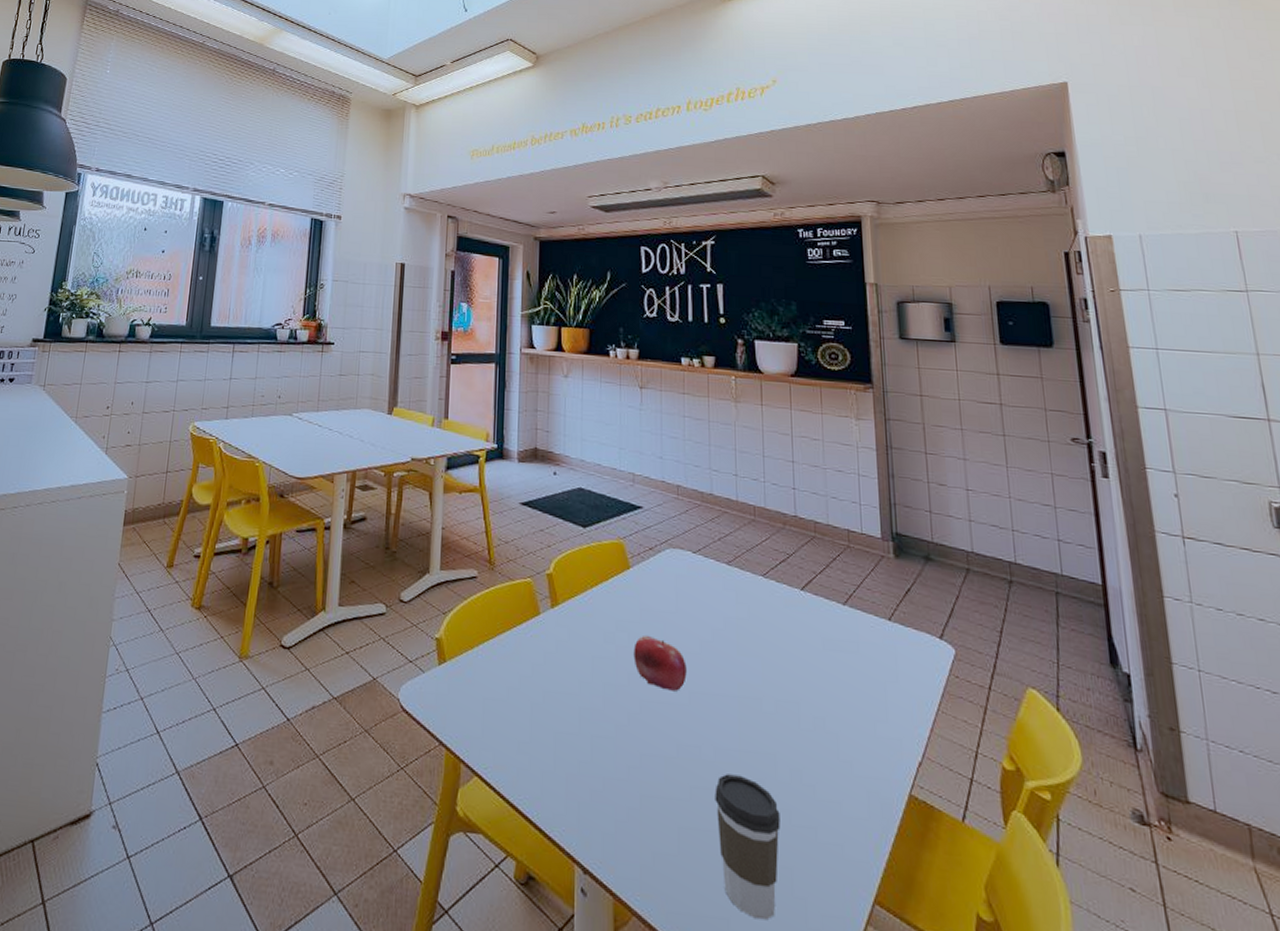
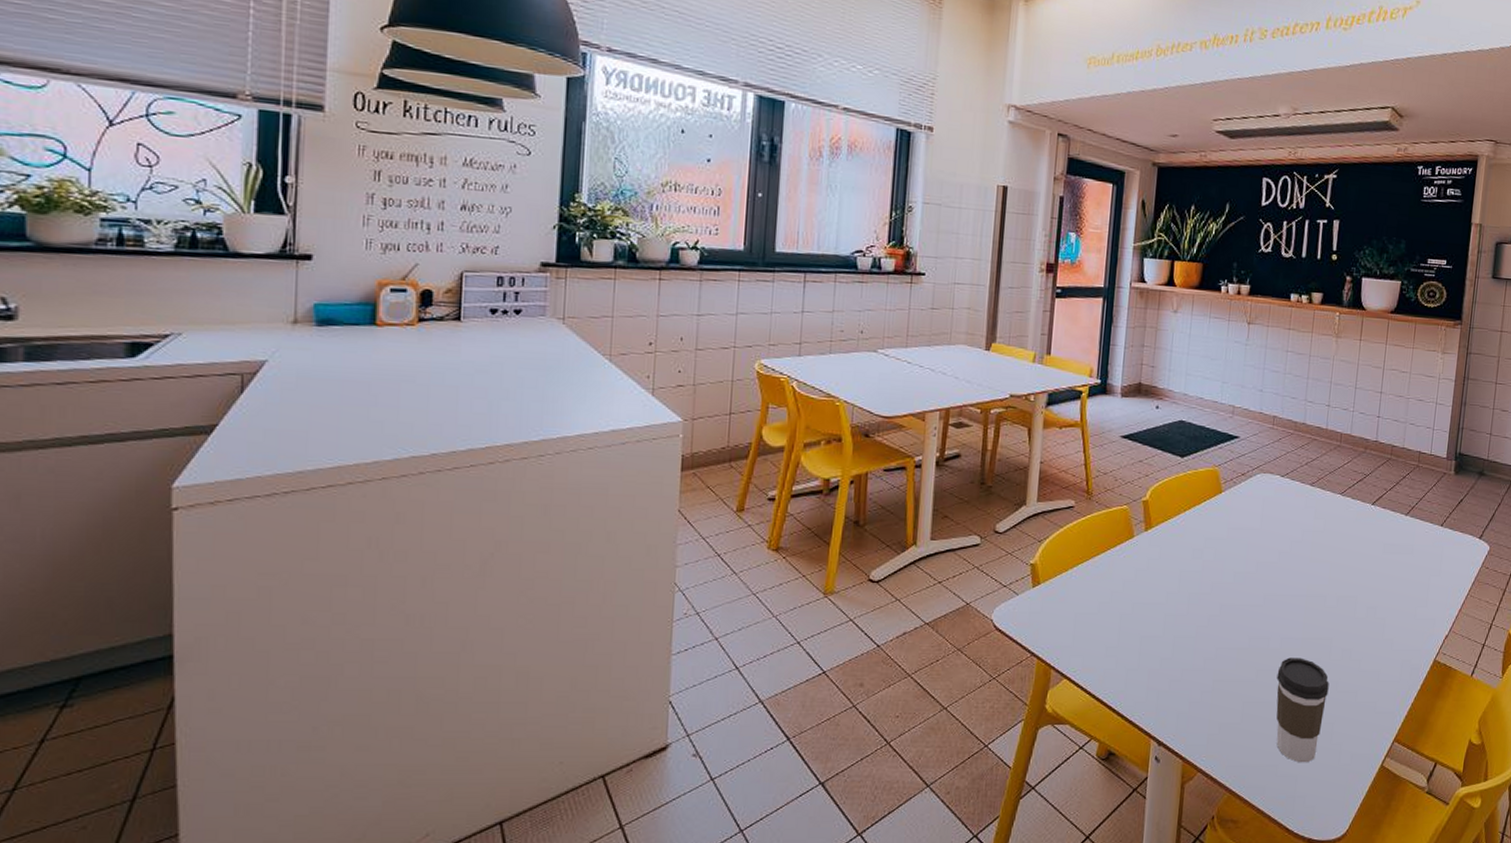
fruit: present [633,635,687,691] -> none [1218,549,1265,595]

